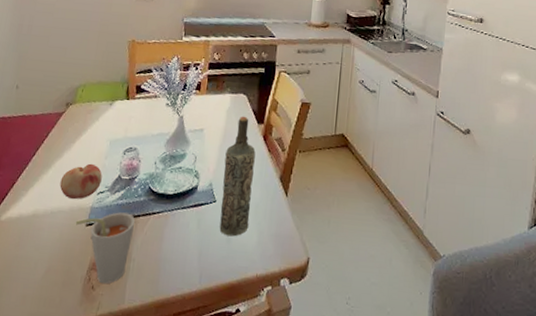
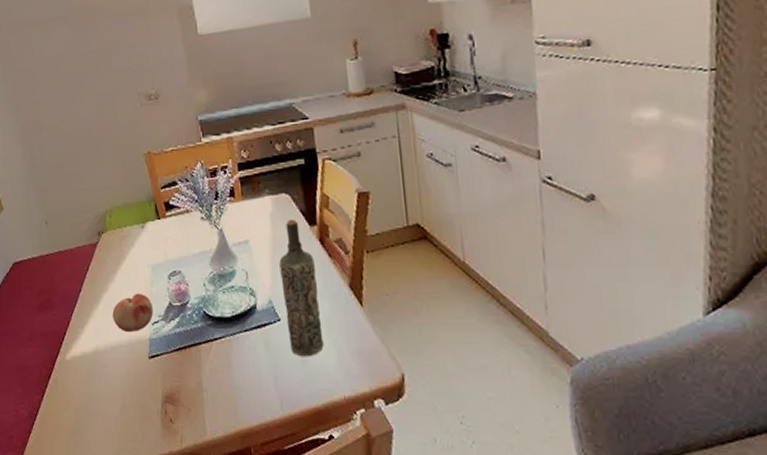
cup: present [75,212,135,284] -> none [137,341,200,417]

